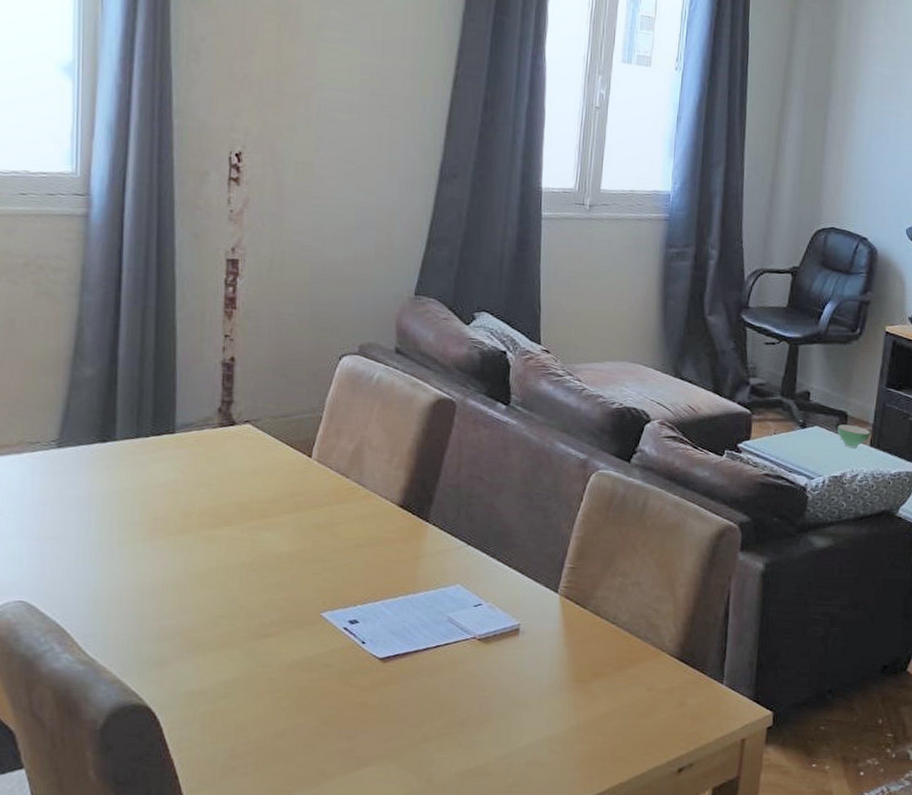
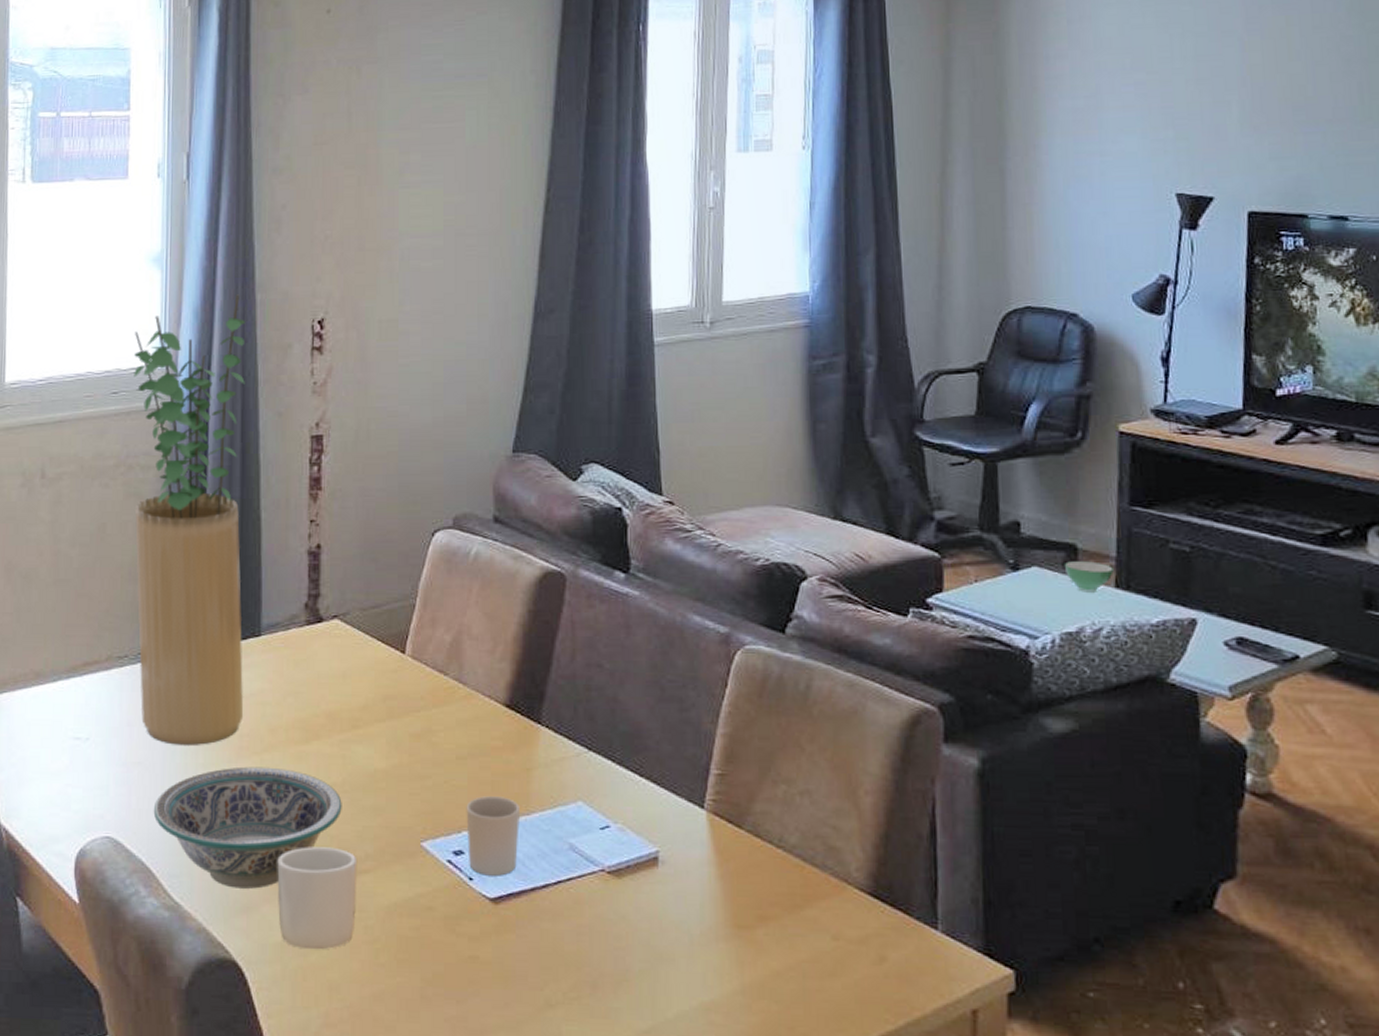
vase: none [44,116,162,525] -> present [134,294,246,745]
bowl: none [67,545,251,648] -> present [153,766,342,889]
mug: none [188,614,264,698] -> present [277,847,358,950]
mug: none [361,578,409,641] -> present [466,796,521,876]

